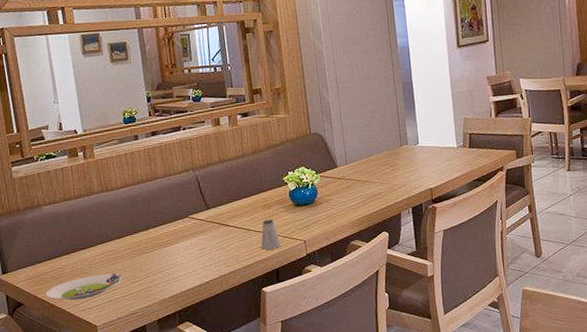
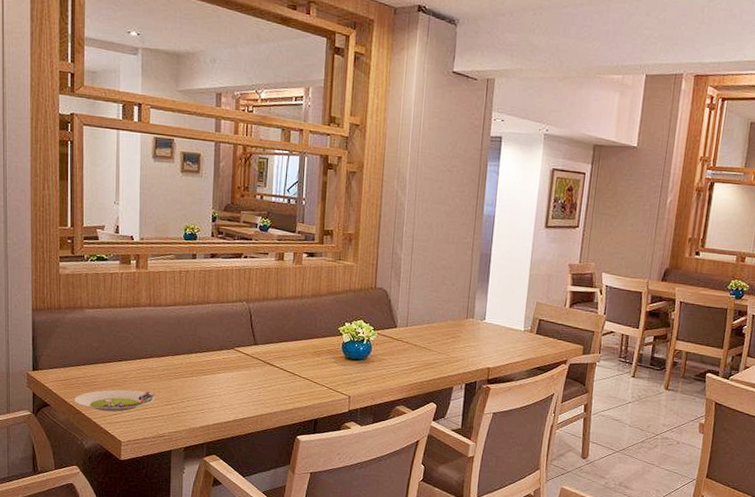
saltshaker: present [260,219,282,250] -> none [303,367,325,399]

